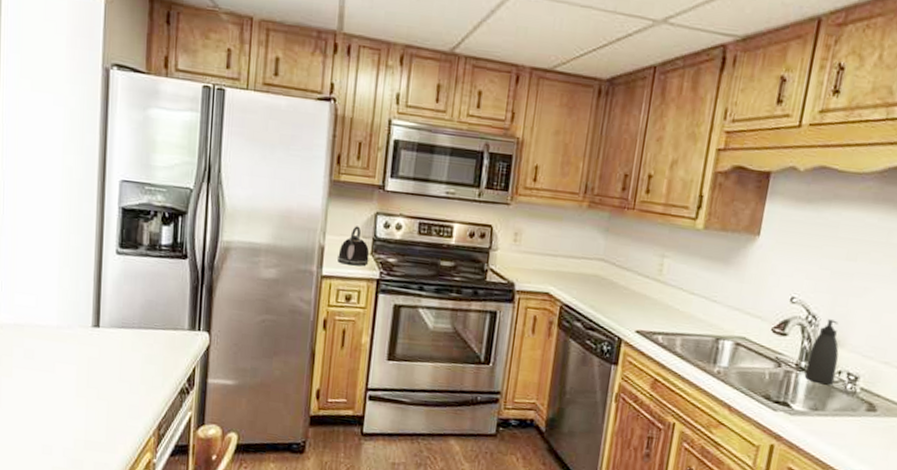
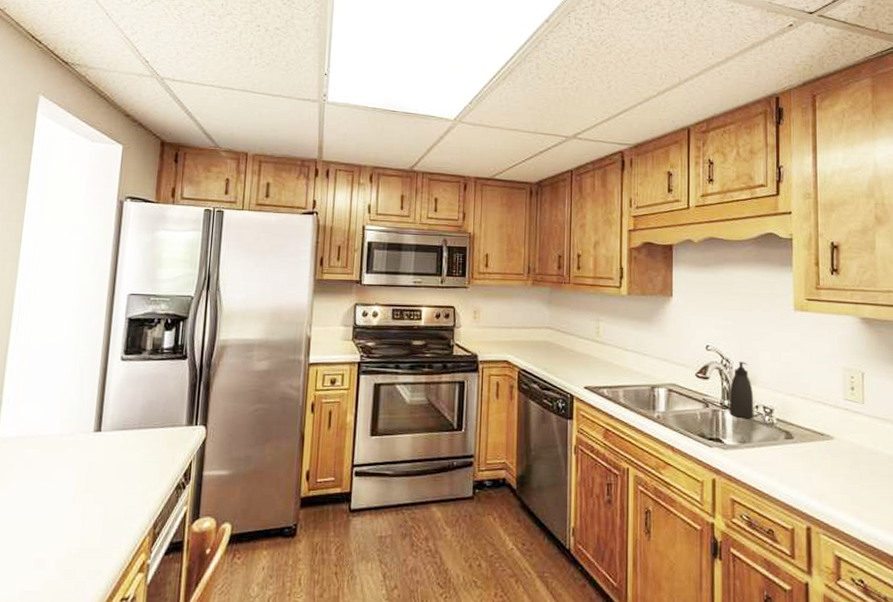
kettle: present [337,226,370,267] -> none [323,316,351,352]

